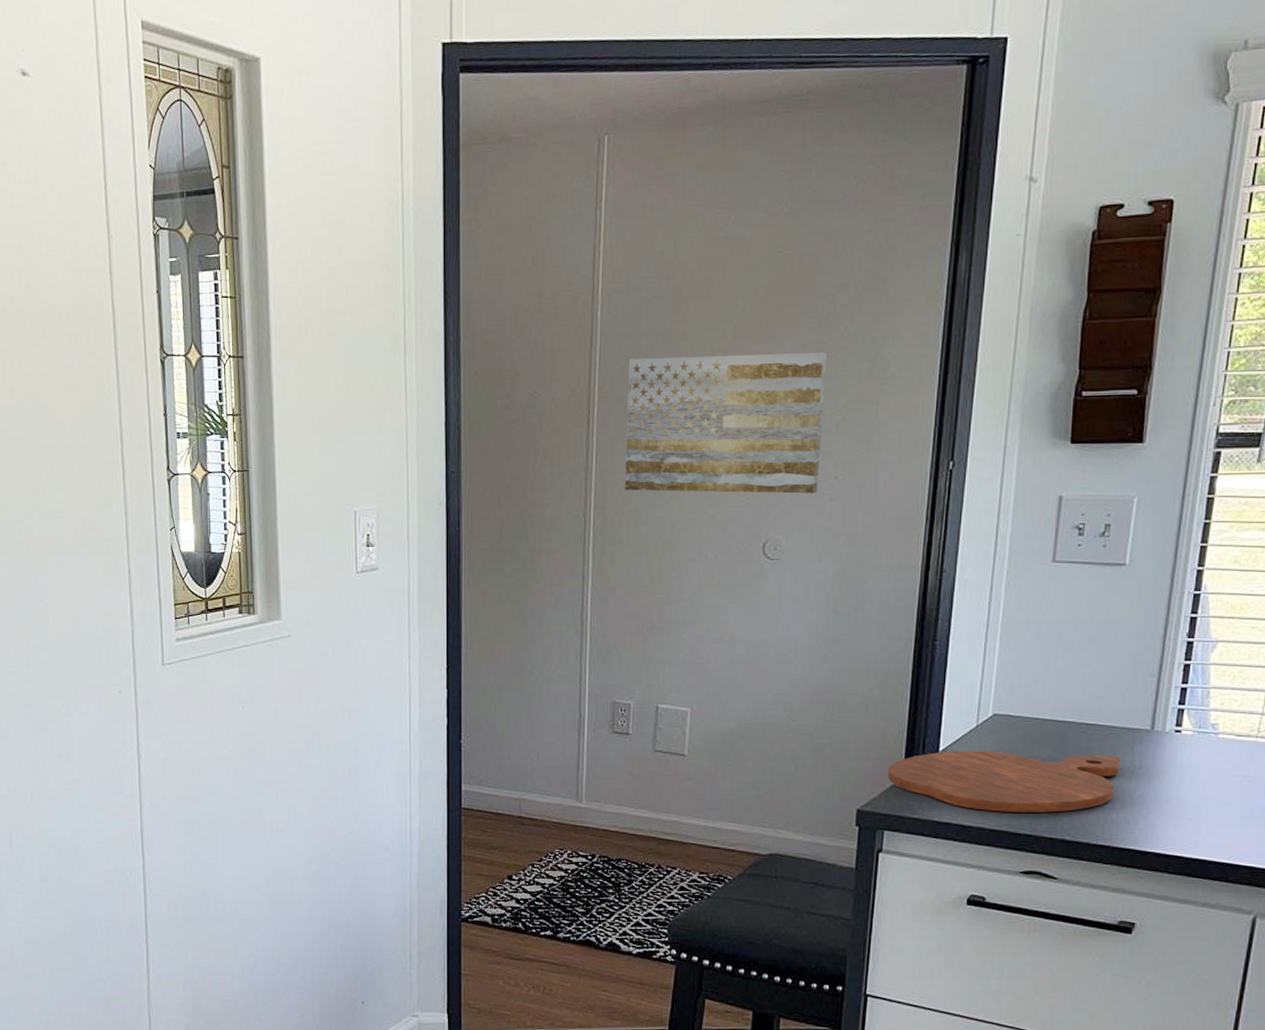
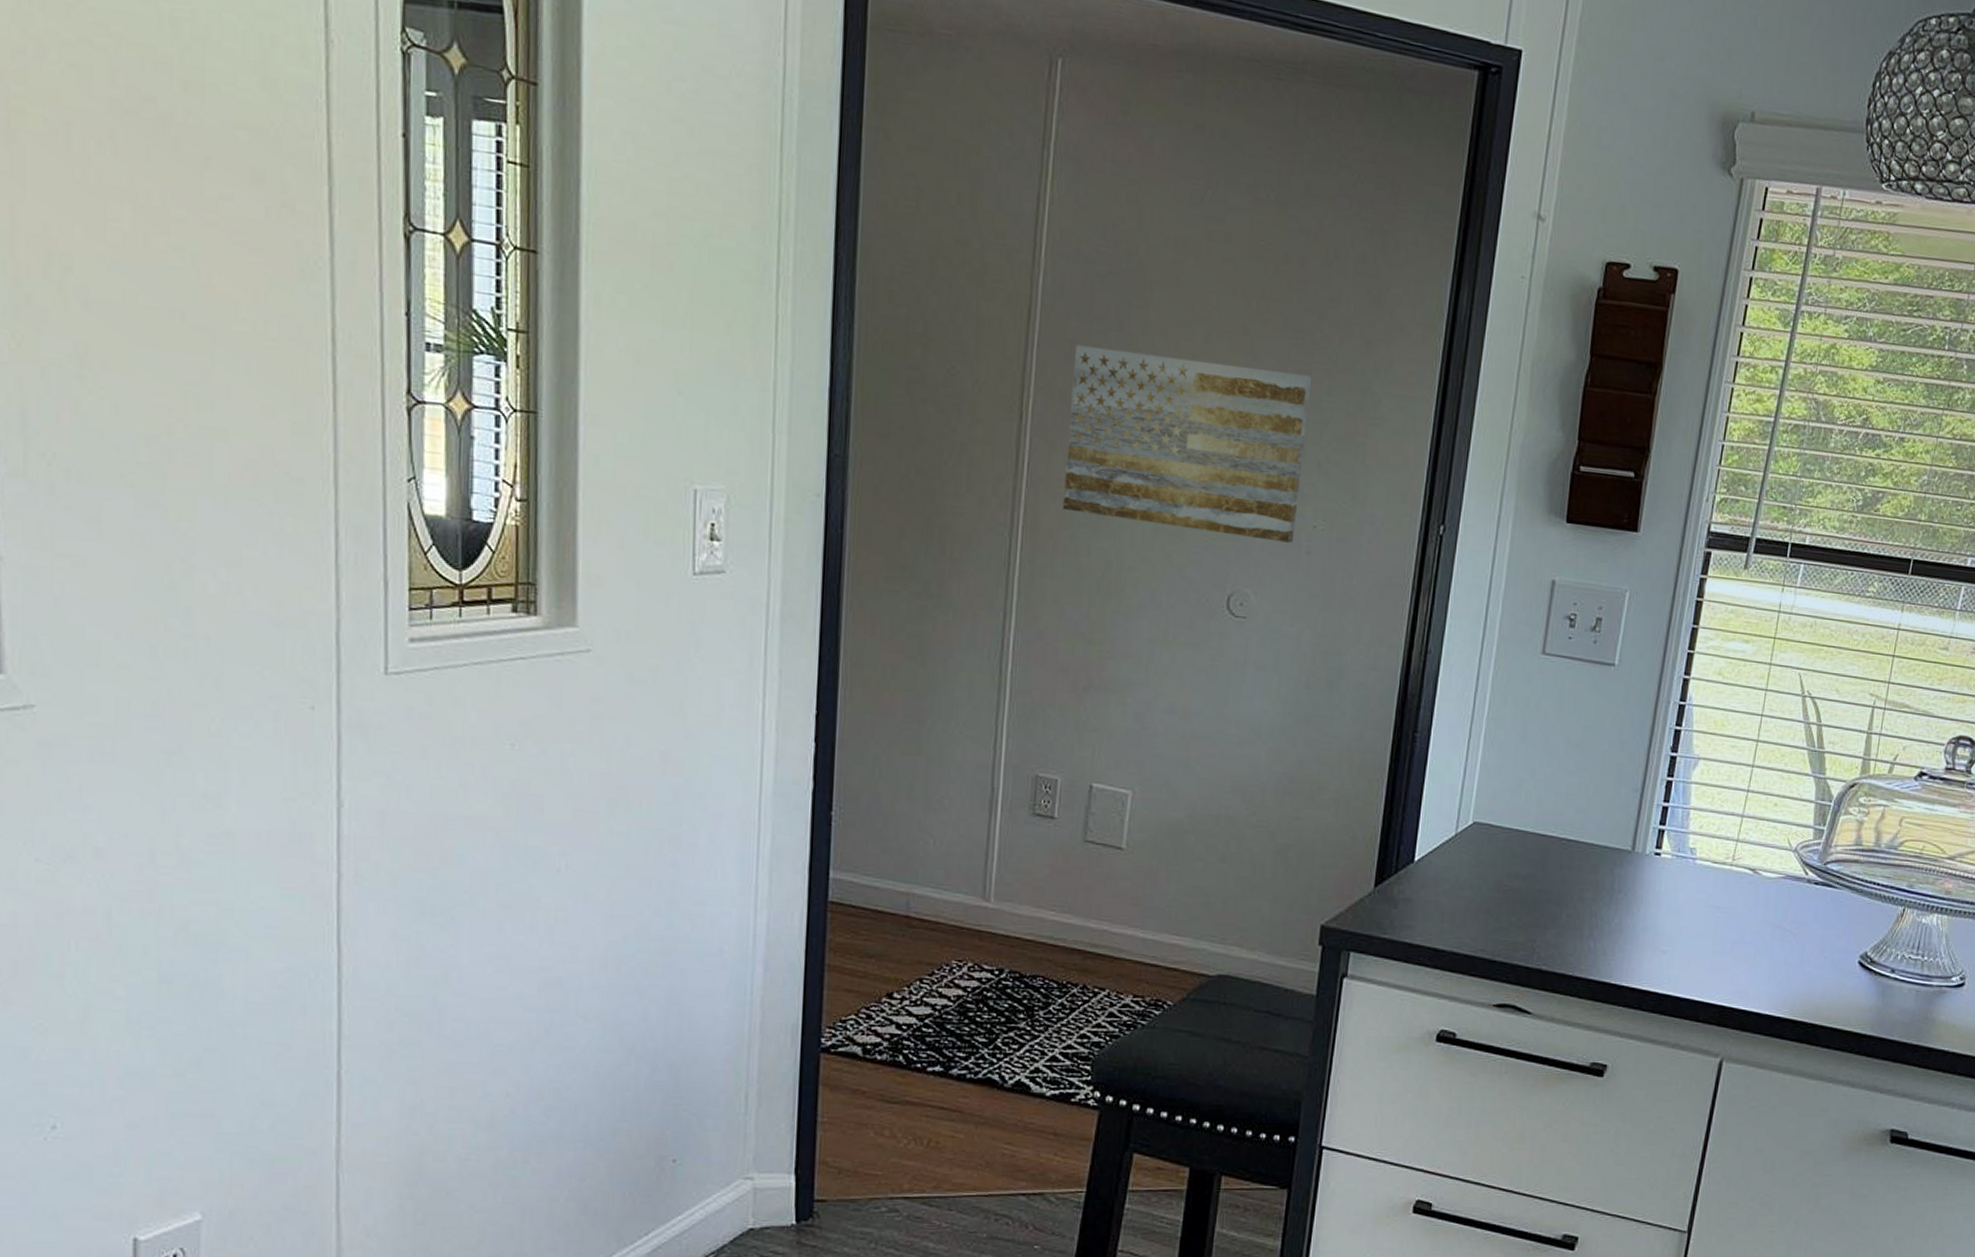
cutting board: present [888,751,1122,813] -> none [1357,861,1602,938]

